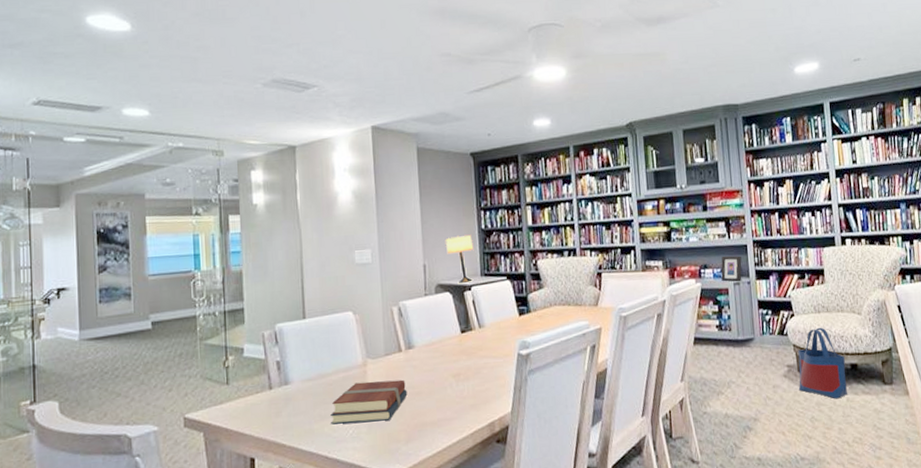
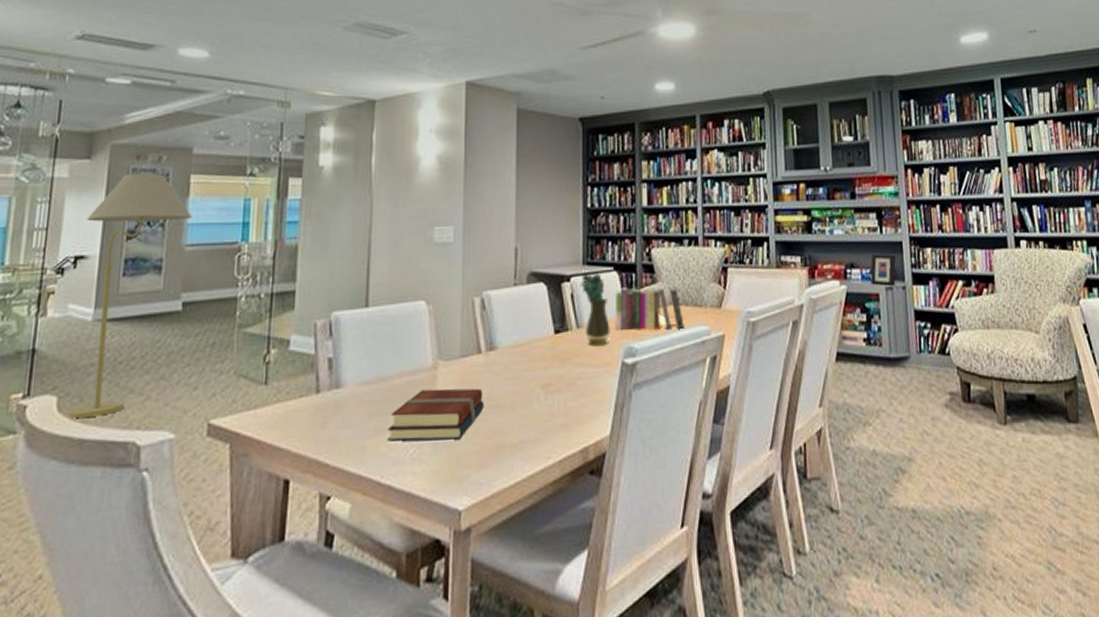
floor lamp: none [63,217,151,419] -> present [68,173,192,419]
table lamp: present [446,235,474,283] -> none [544,215,576,272]
vase: none [479,281,507,342] -> present [580,271,610,347]
books: none [509,290,568,328] -> present [615,286,684,331]
tote bag: present [798,327,848,399] -> none [962,347,1024,438]

